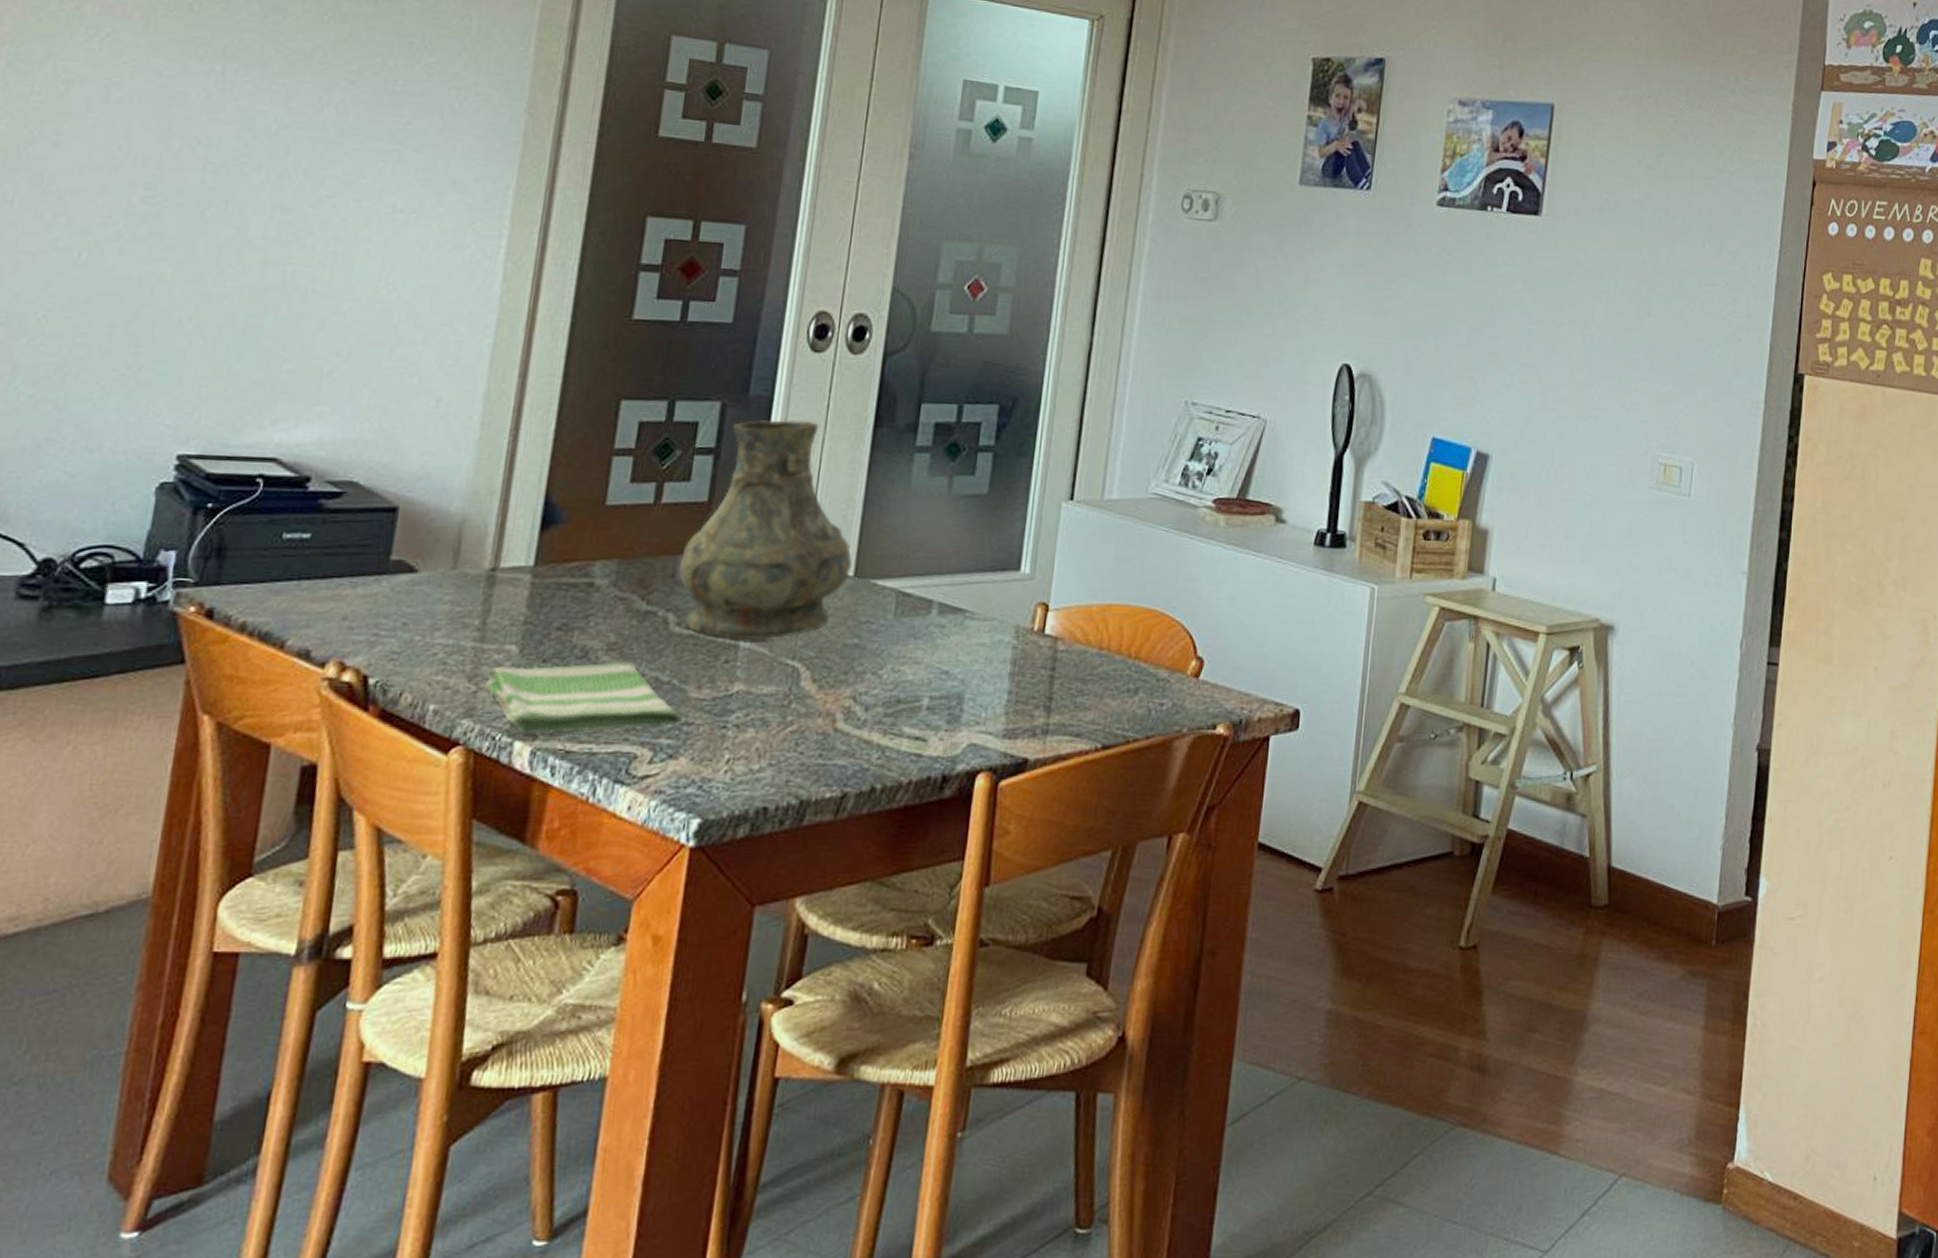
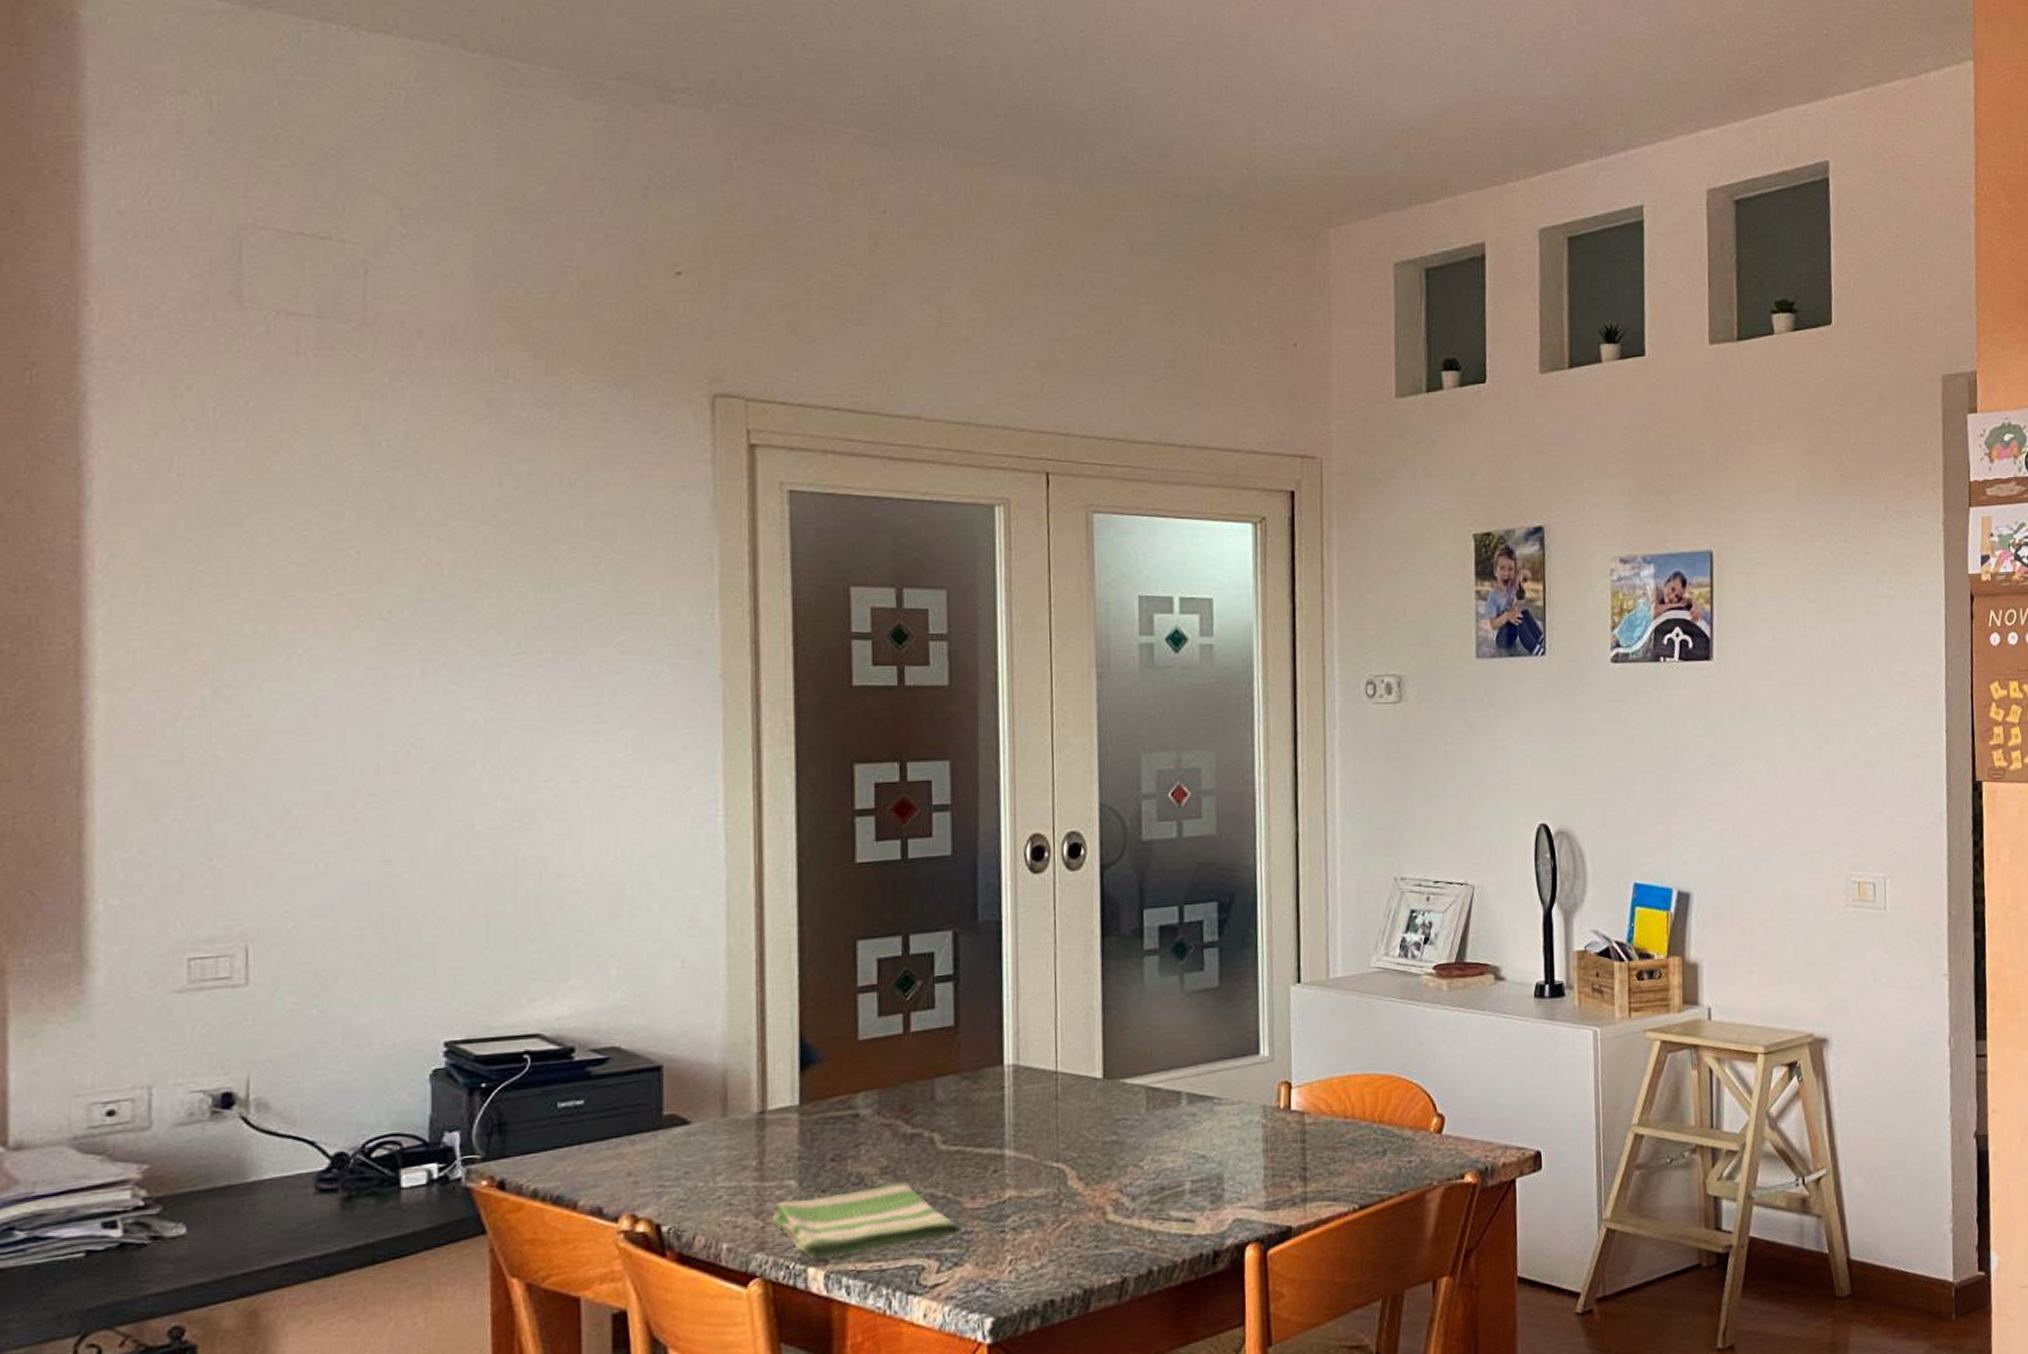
vase: present [679,419,852,641] -> none [937,939,1099,1151]

